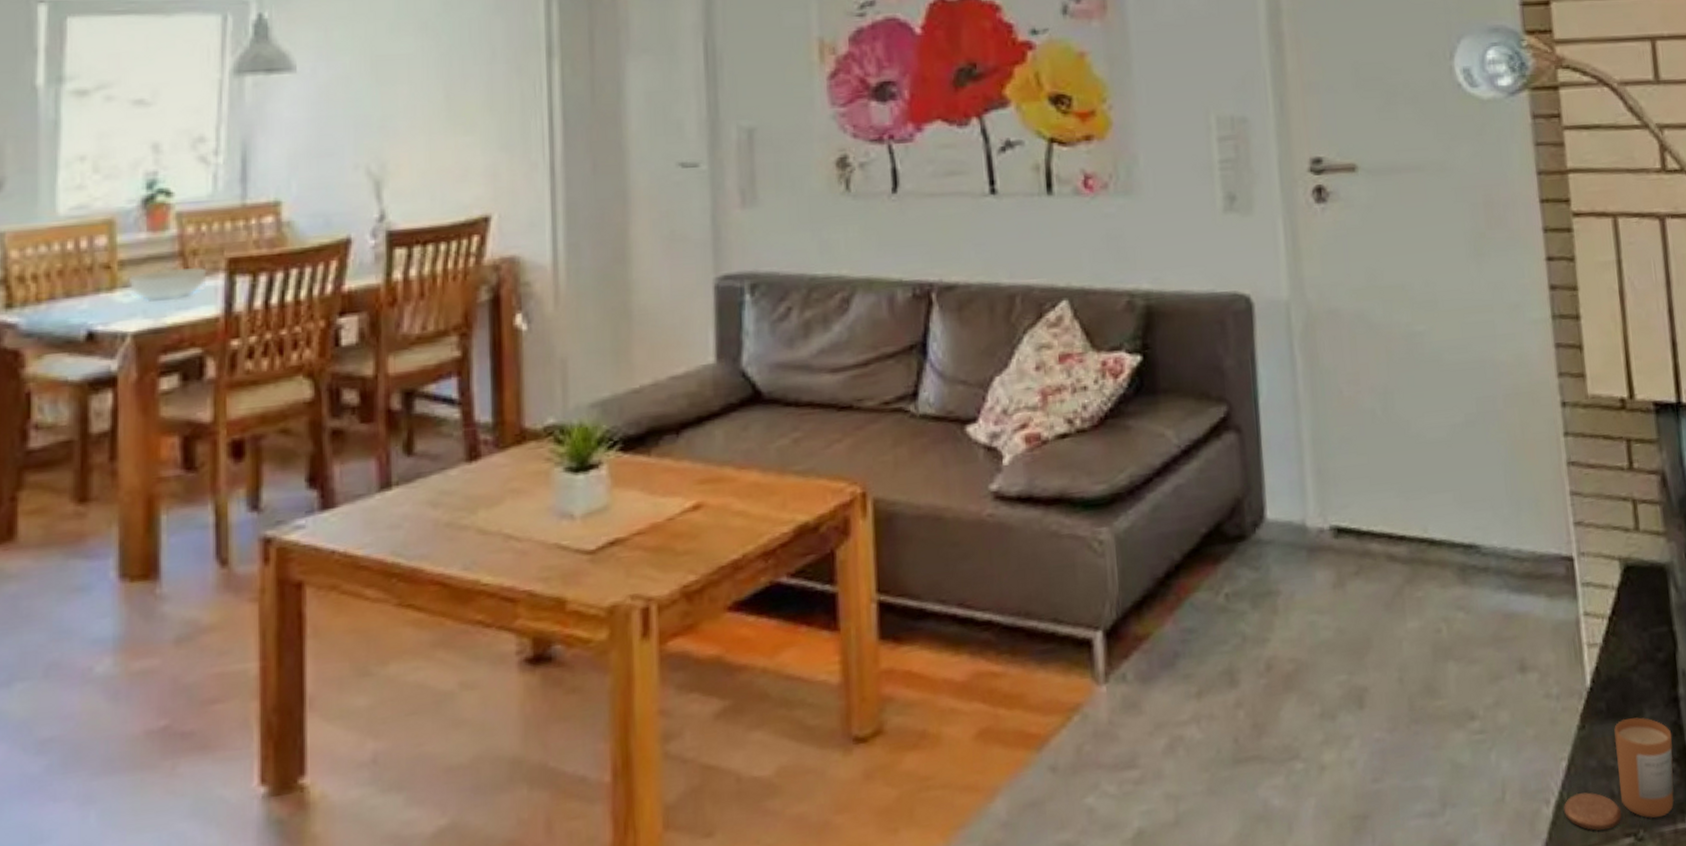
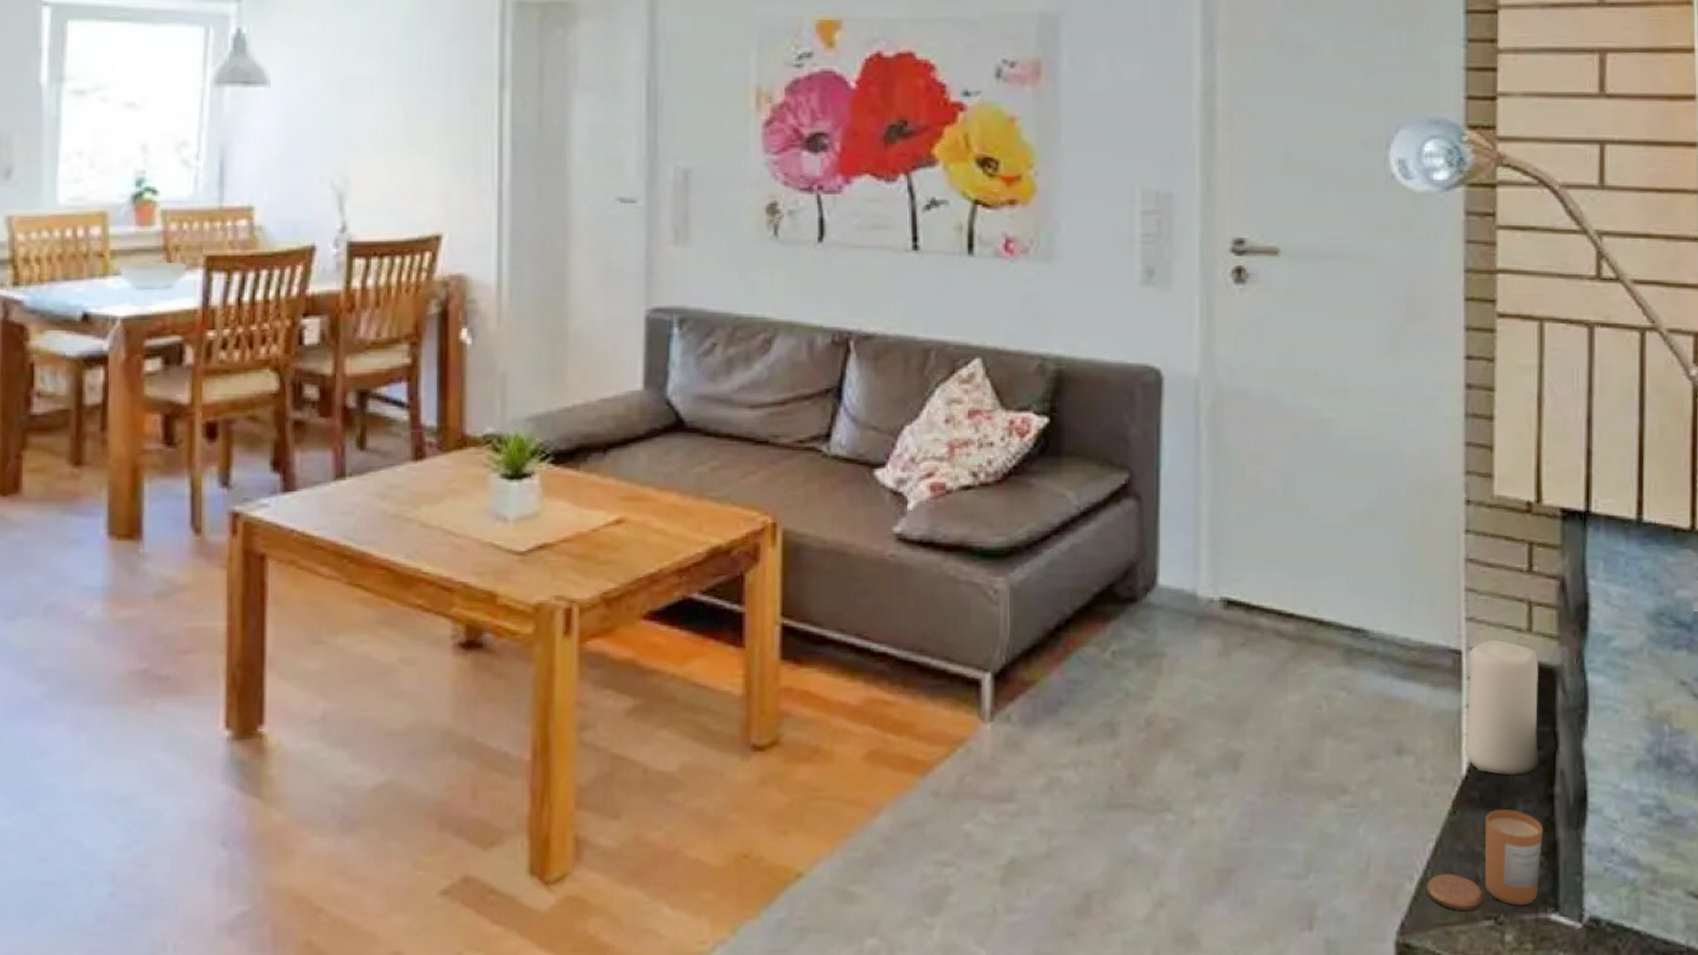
candle: none [1580,541,1660,682] -> present [1464,639,1538,775]

